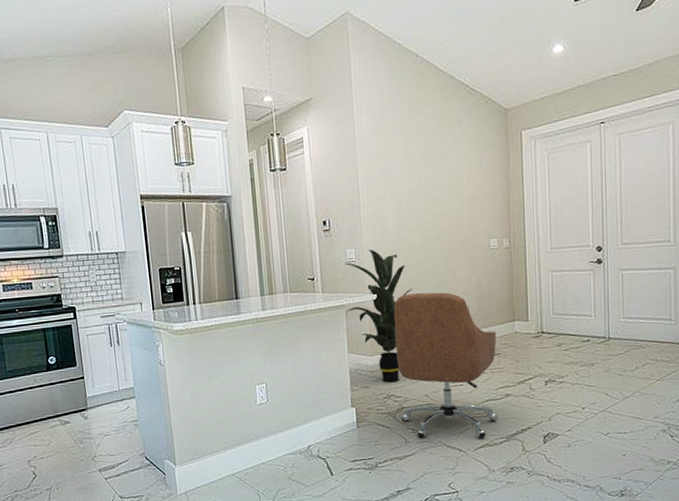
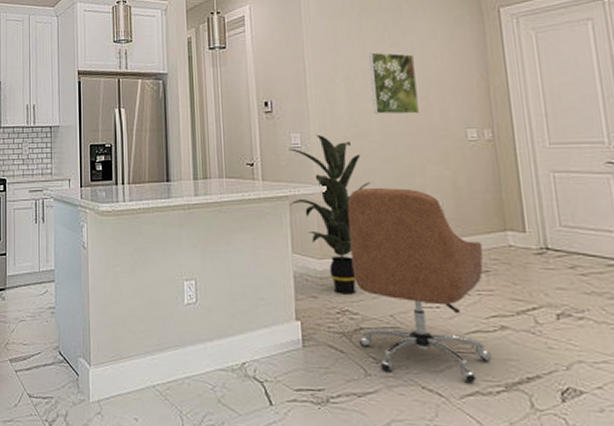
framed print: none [414,172,453,229] -> present [369,52,419,115]

